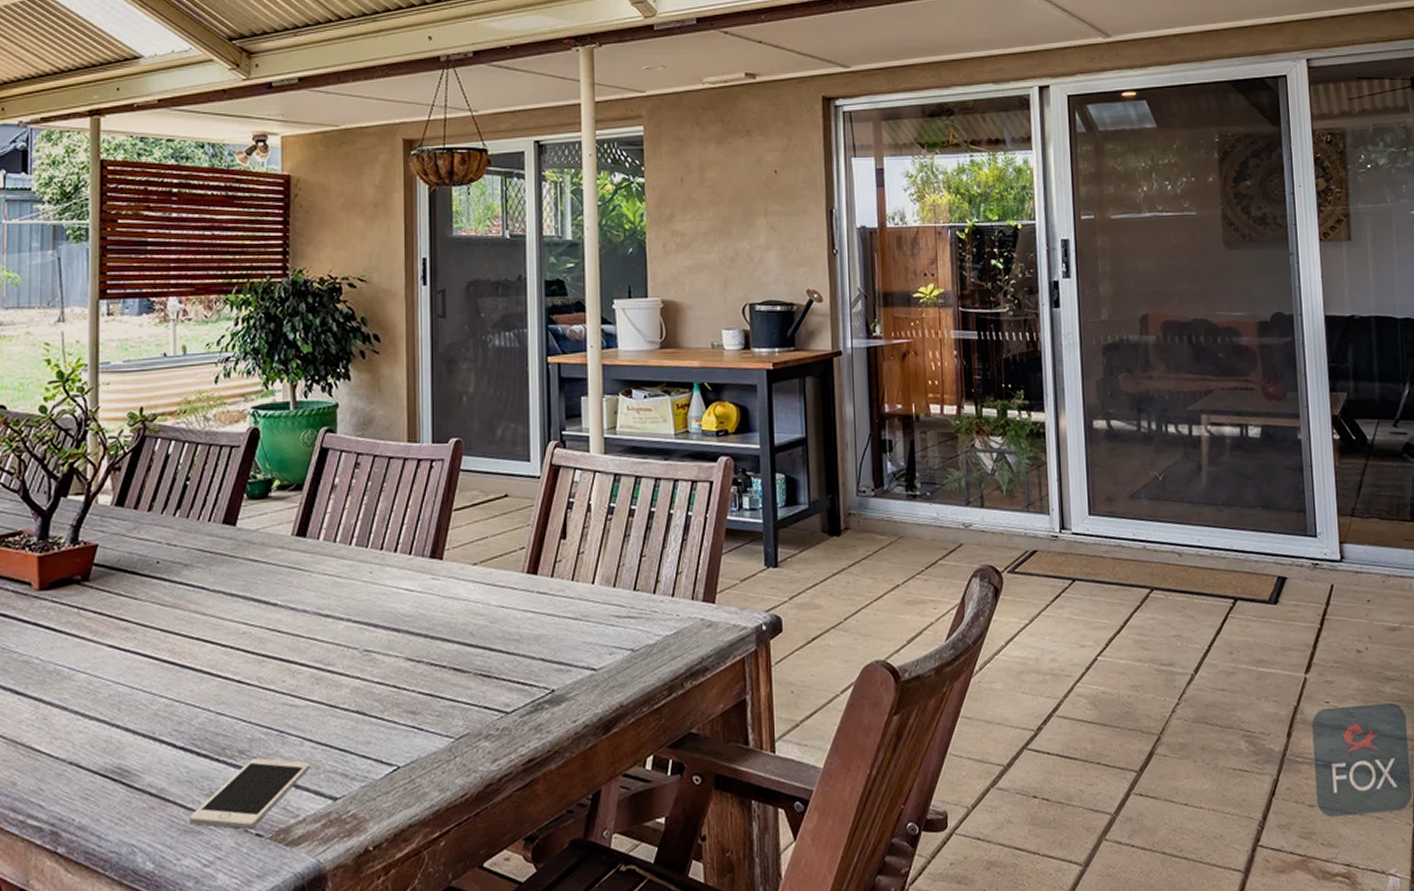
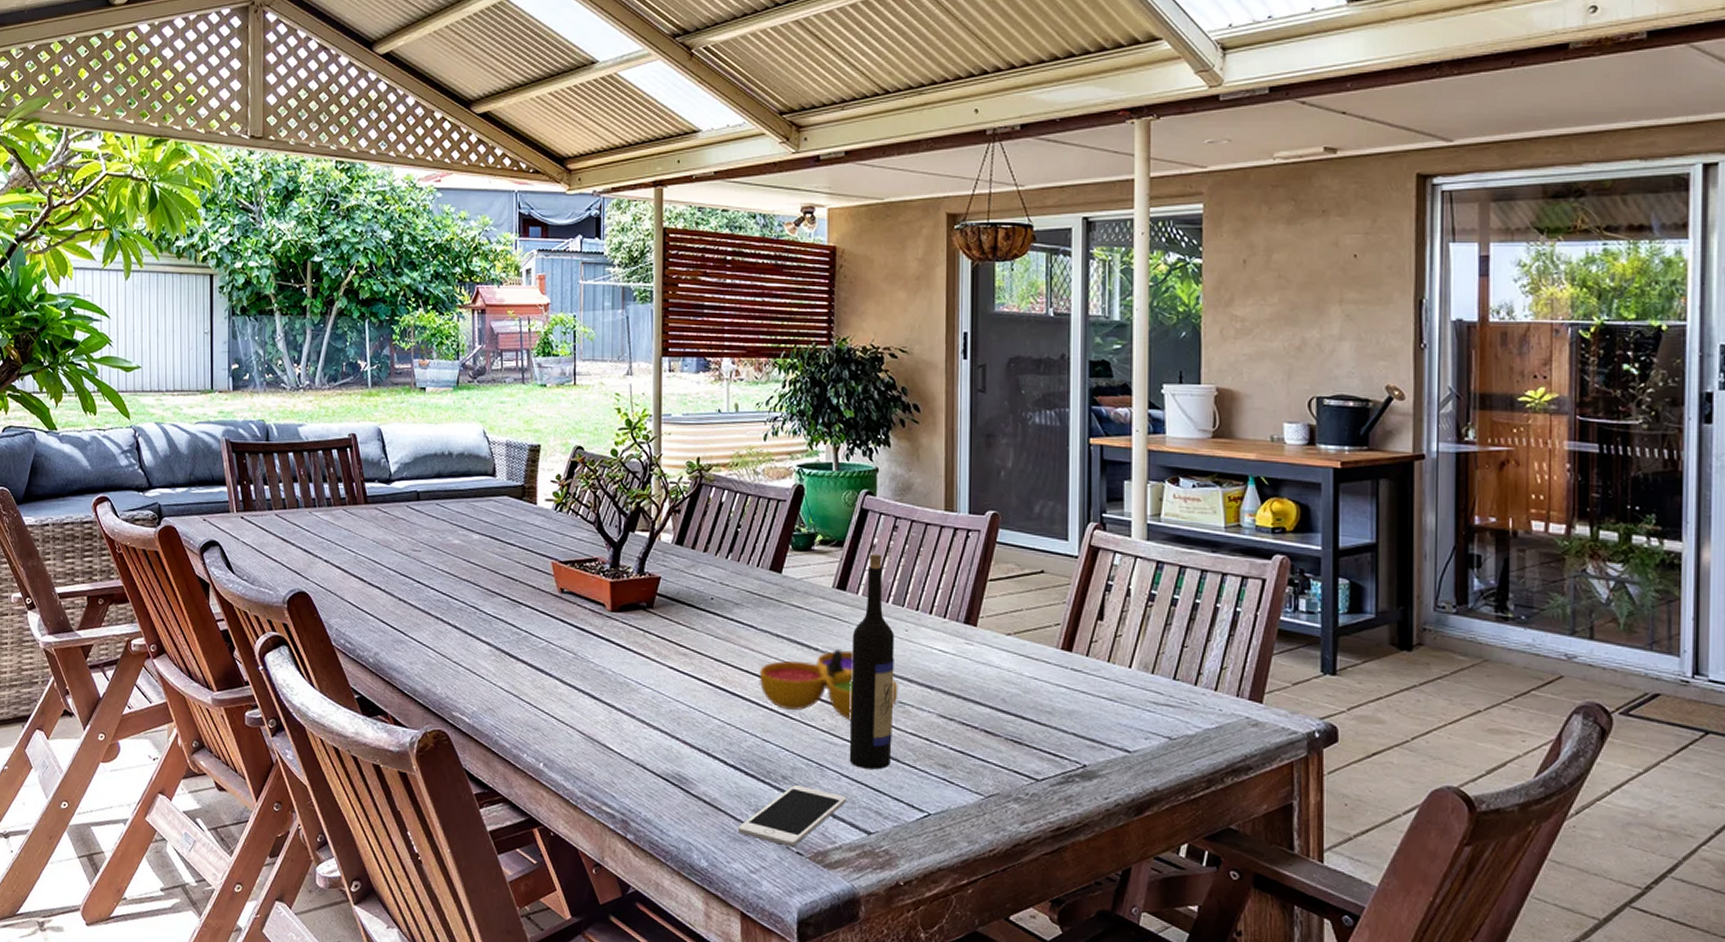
decorative bowl: none [211,601,364,678] -> present [759,648,899,721]
wine bottle: none [312,494,359,729] -> present [849,553,895,770]

